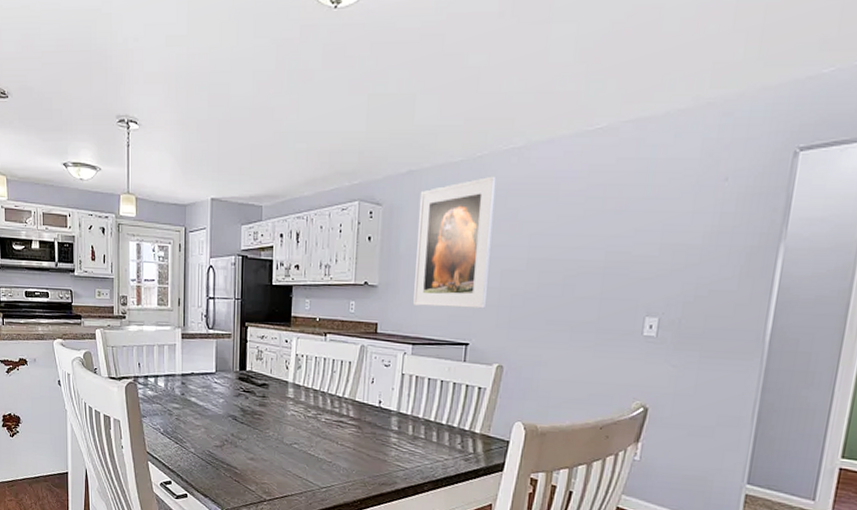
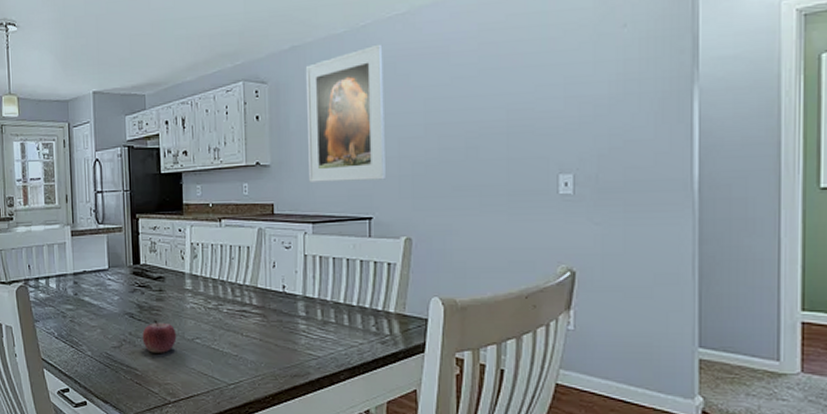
fruit: none [243,423,276,455] -> present [142,319,177,353]

